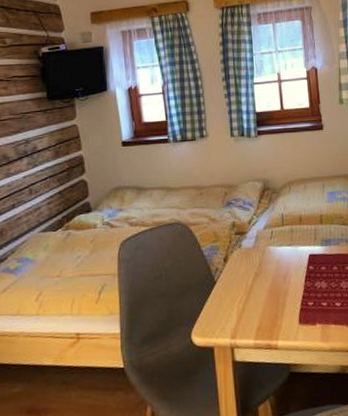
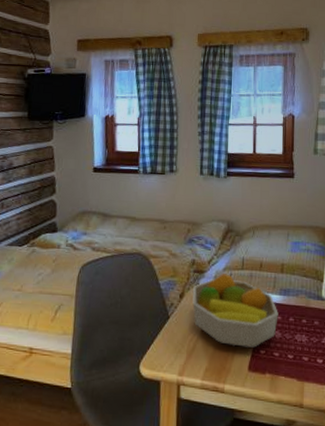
fruit bowl: none [236,232,323,302] -> present [192,273,278,348]

